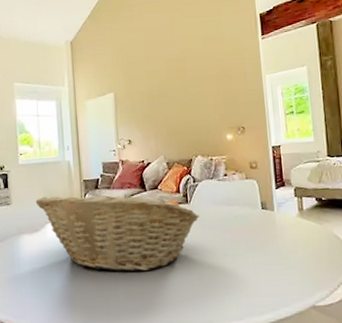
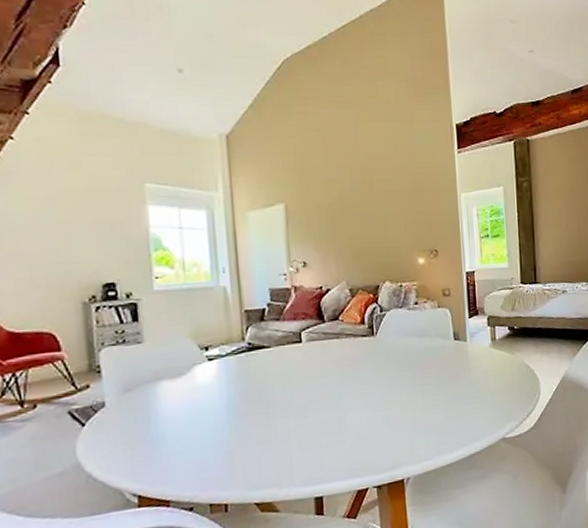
fruit basket: present [35,194,199,272] -> none [178,326,387,419]

